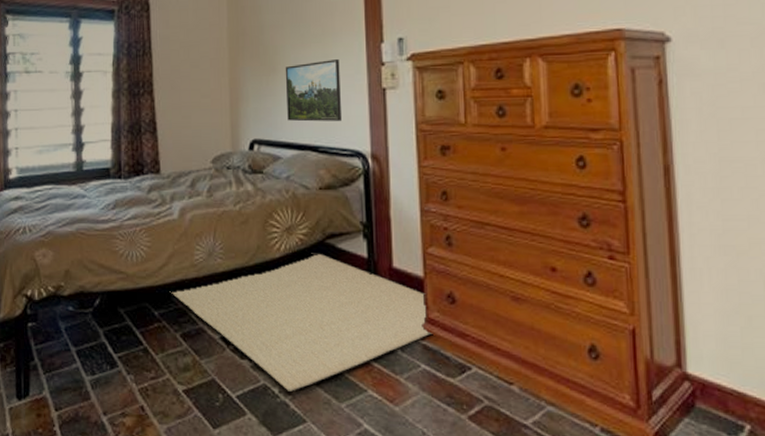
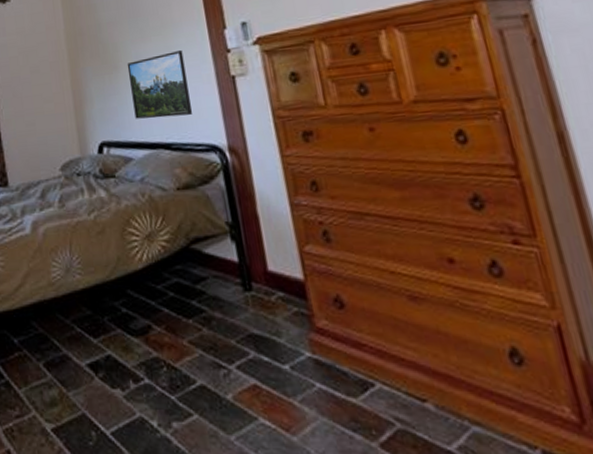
rug: present [169,254,432,391] -> none [28,262,323,424]

